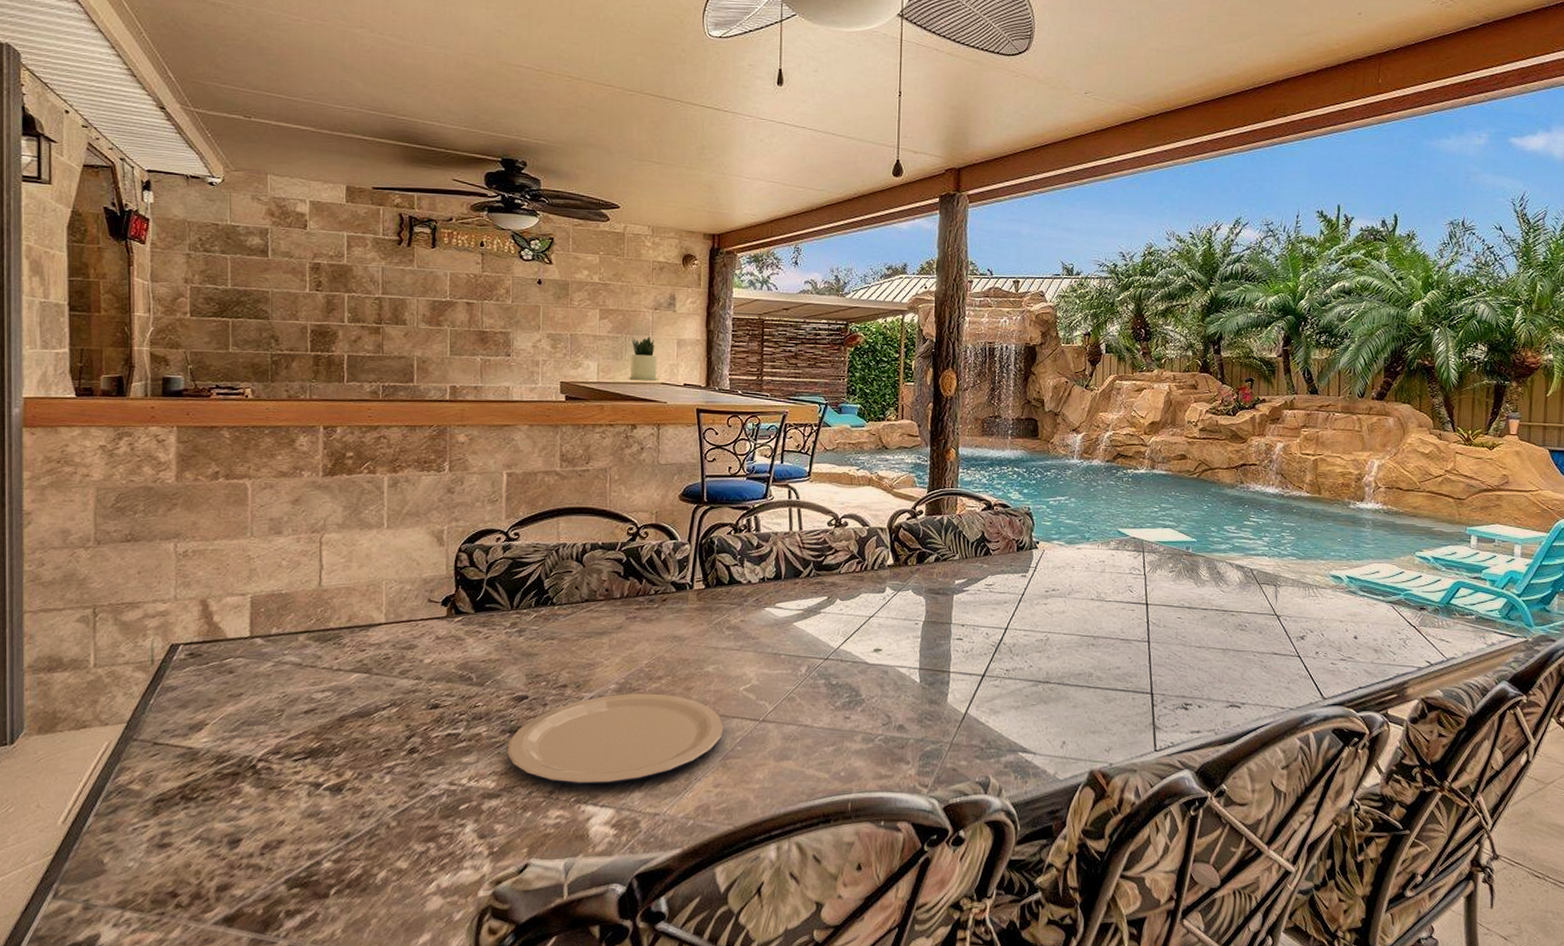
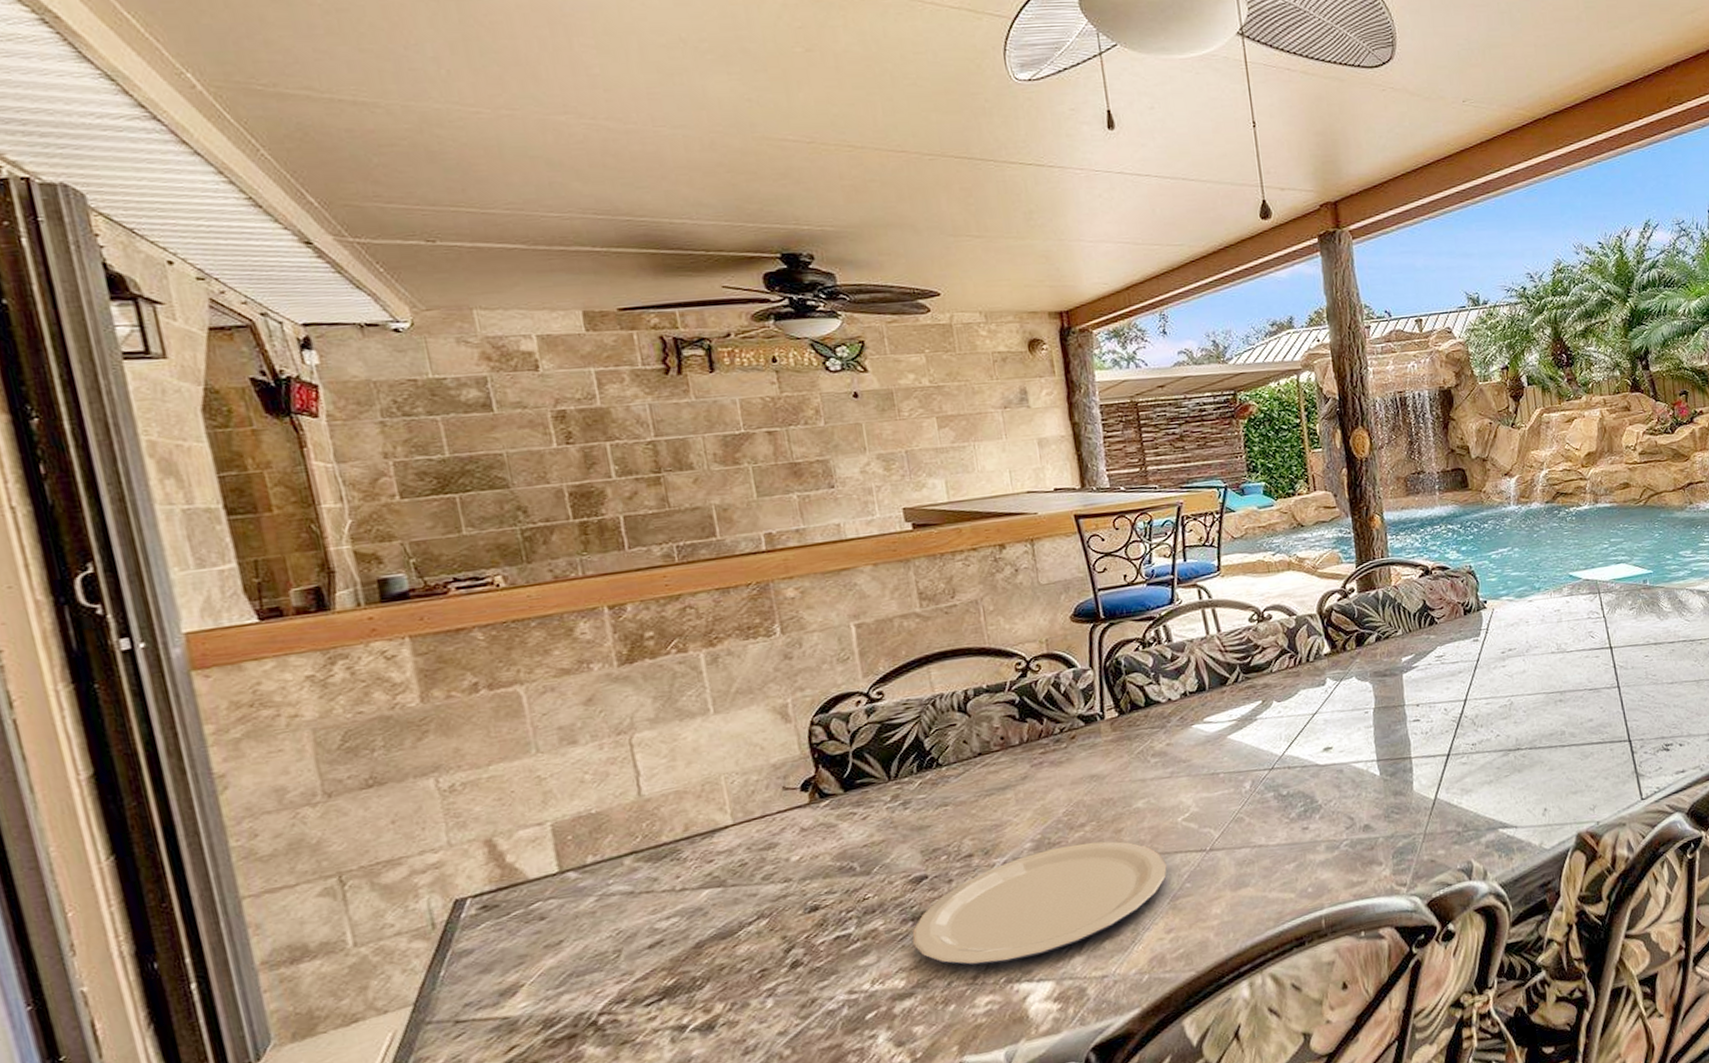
planter: present [628,336,660,382] -> none [981,440,1024,495]

